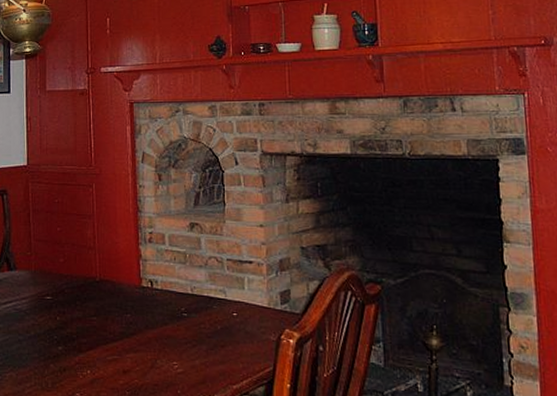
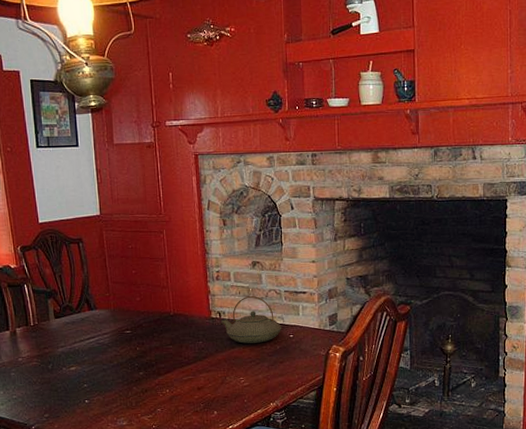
teapot: none [152,262,224,321] -> present [220,295,282,344]

